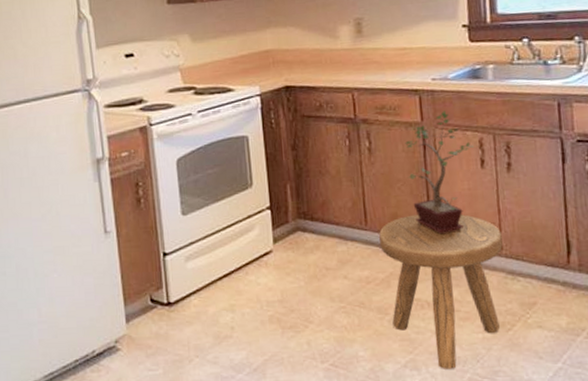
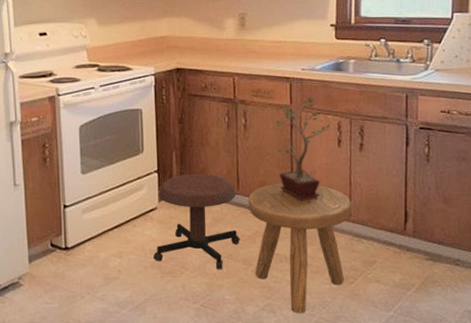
stool: none [271,208,373,320] -> present [154,173,241,269]

